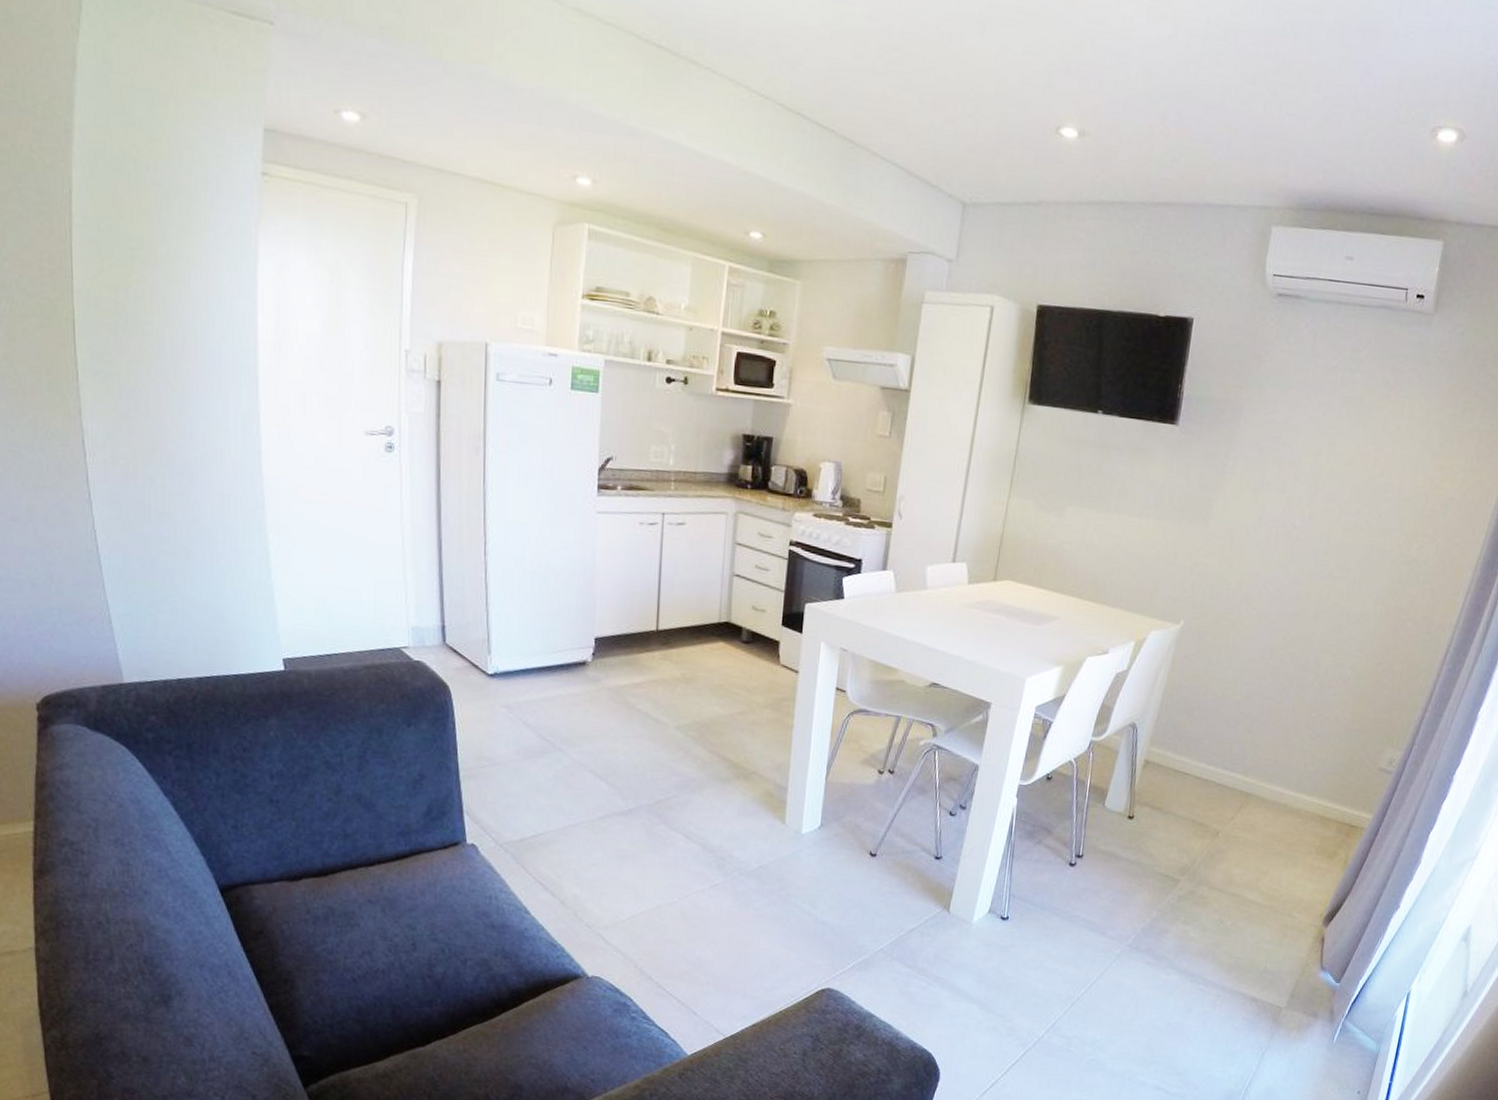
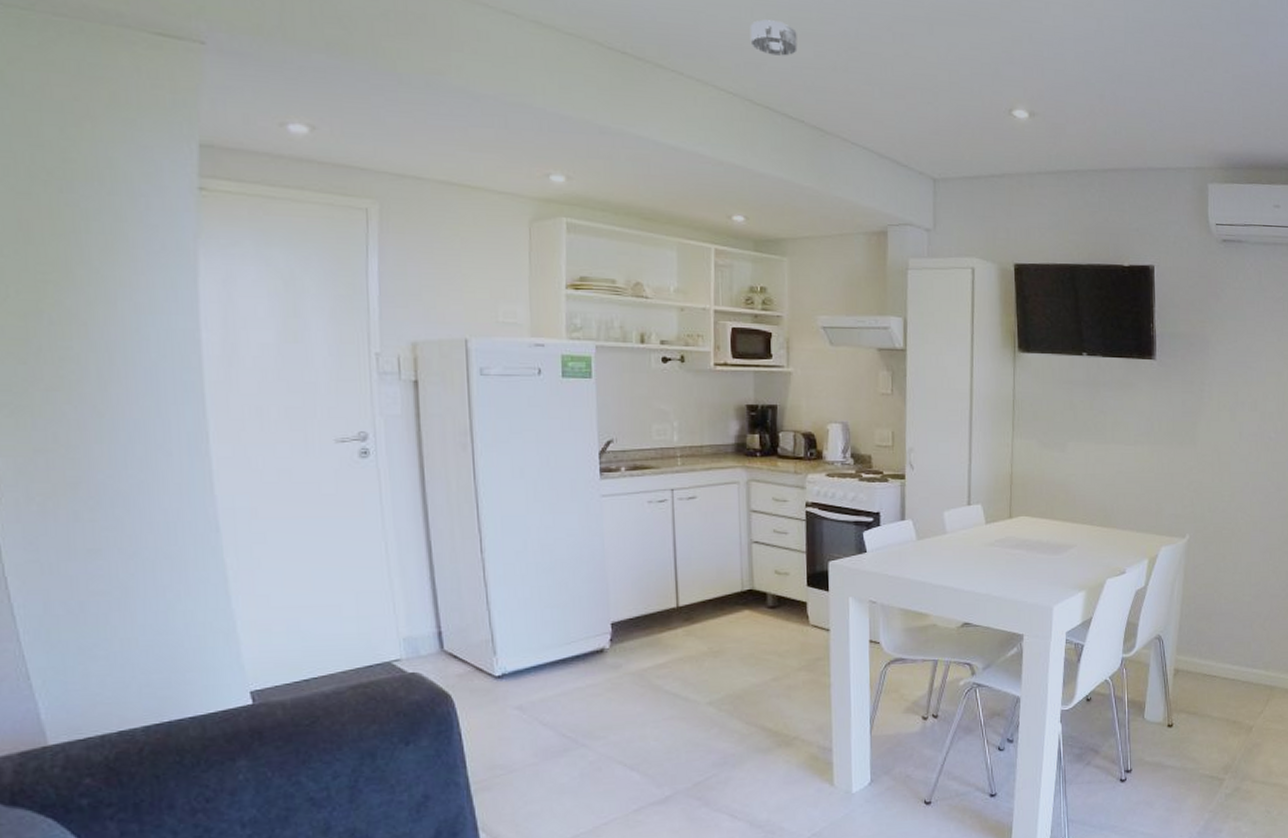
smoke detector: none [788,12,838,56] -> present [750,19,798,56]

